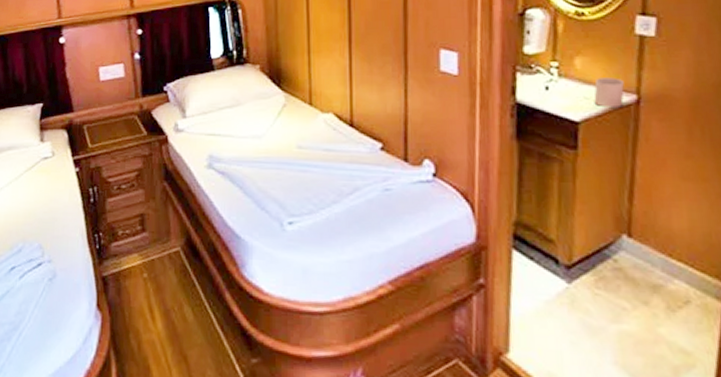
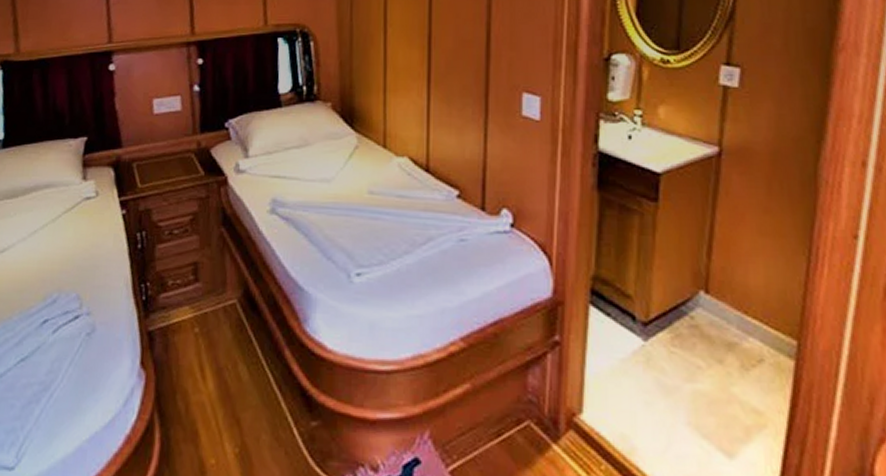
cup: present [594,77,625,108] -> none [676,128,707,159]

